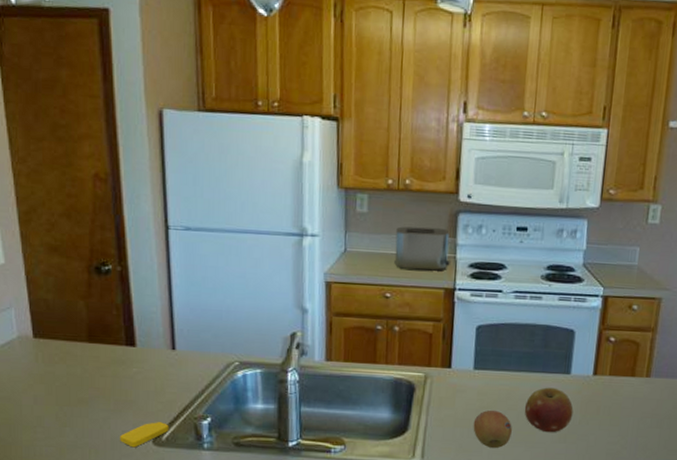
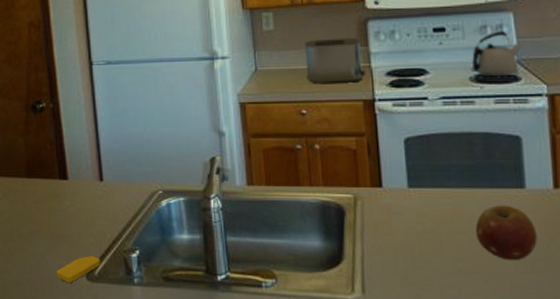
fruit: present [473,409,512,448] -> none [417,234,465,280]
kettle: none [545,235,591,277] -> present [472,31,524,77]

